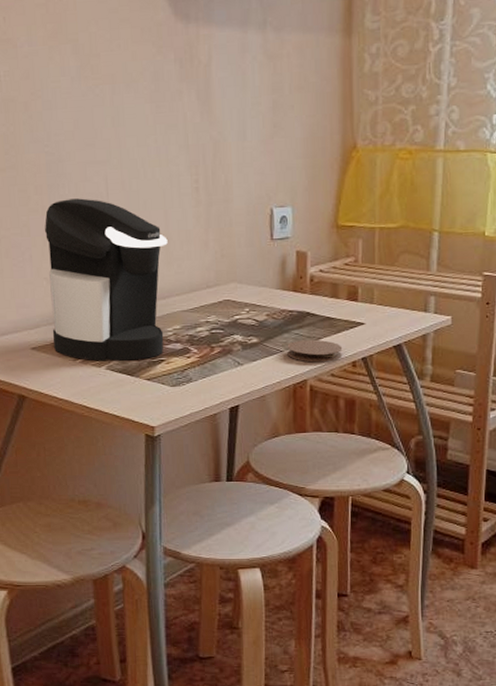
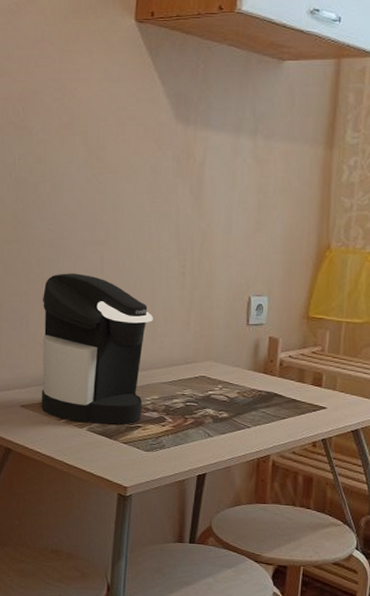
coaster: present [287,339,343,363] -> none [254,418,305,441]

